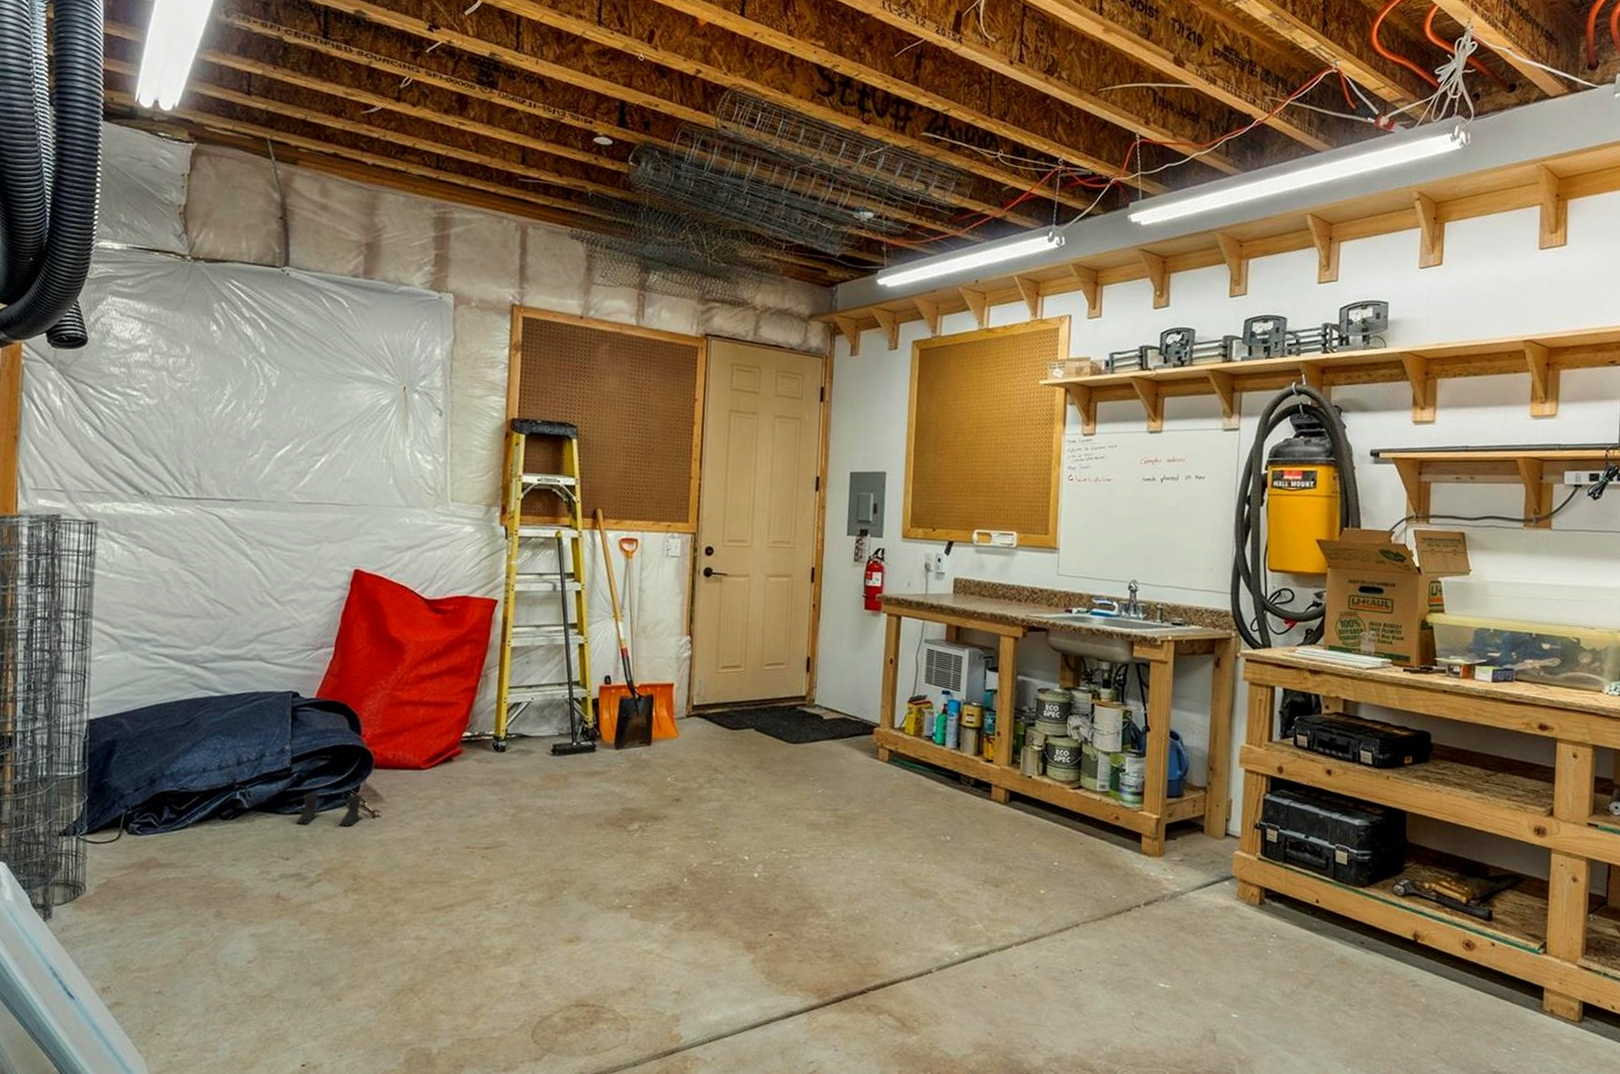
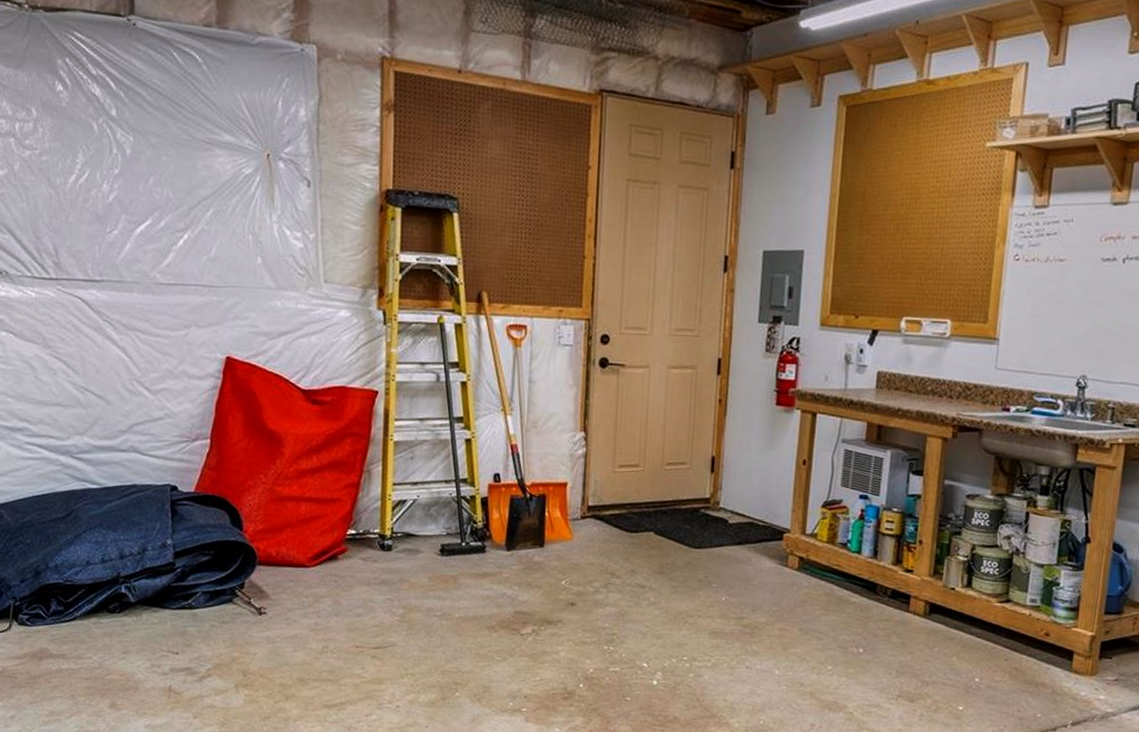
boots: present [296,792,362,826] -> none [183,587,249,623]

